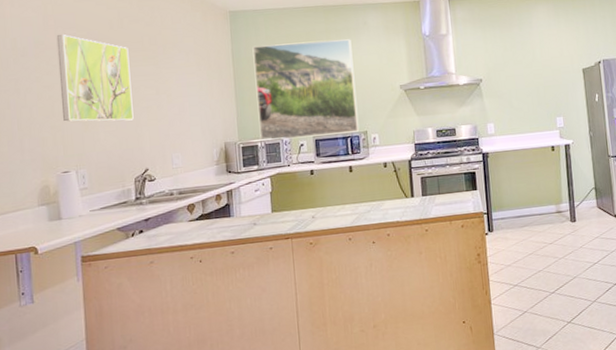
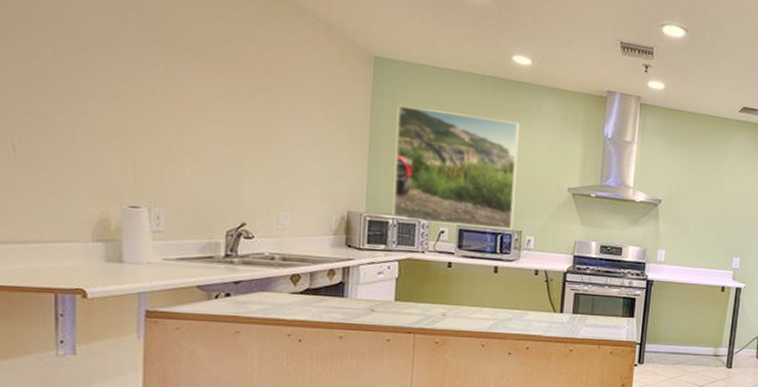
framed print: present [56,34,134,122] -> none [136,33,236,162]

